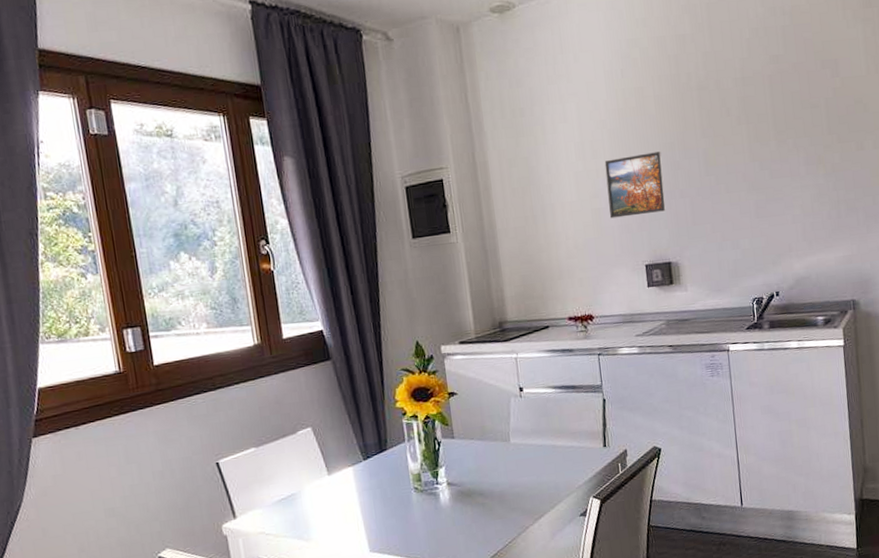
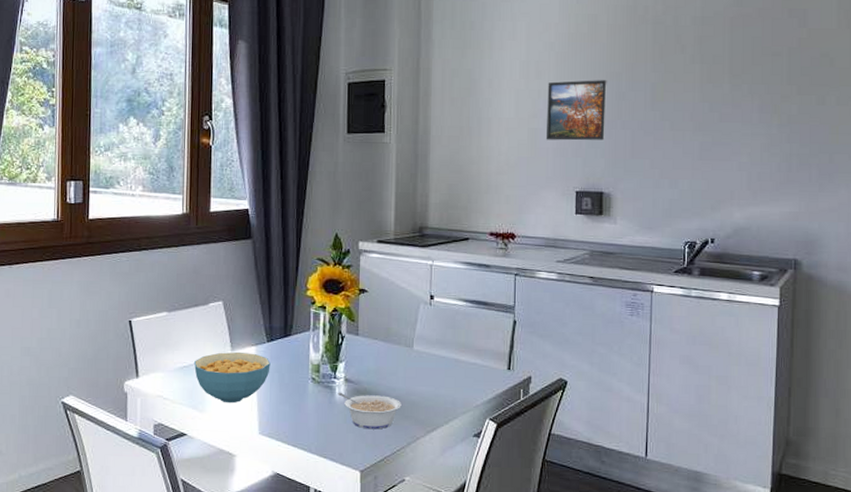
cereal bowl: none [292,473,371,528] -> present [194,351,271,404]
legume: none [442,492,507,528] -> present [337,392,402,430]

